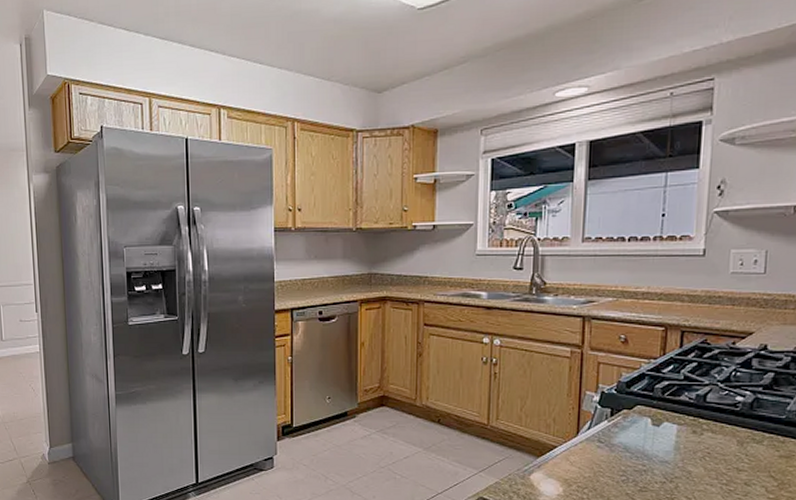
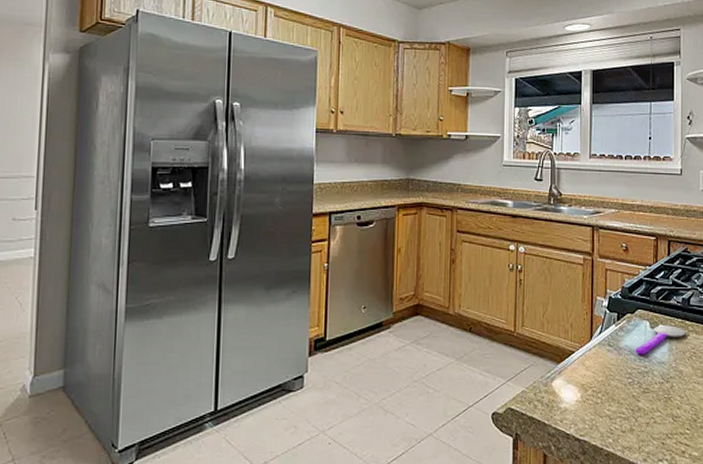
spoon: none [632,423,699,453] -> present [635,325,686,355]

